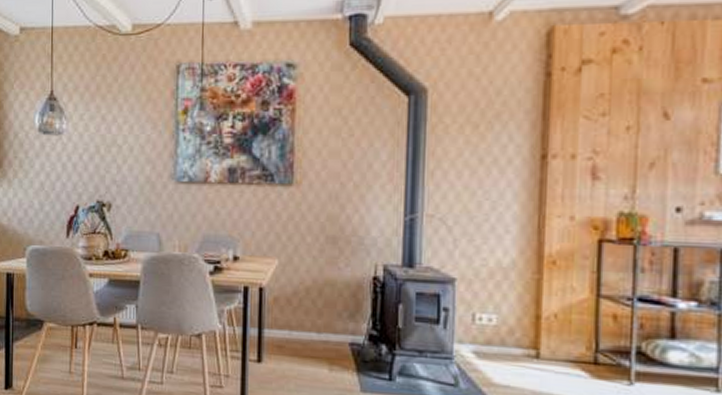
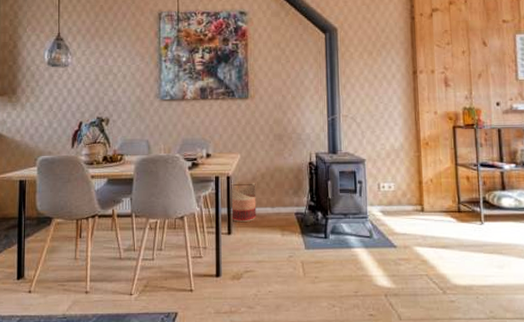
basket: none [261,297,298,348] -> present [230,183,257,222]

